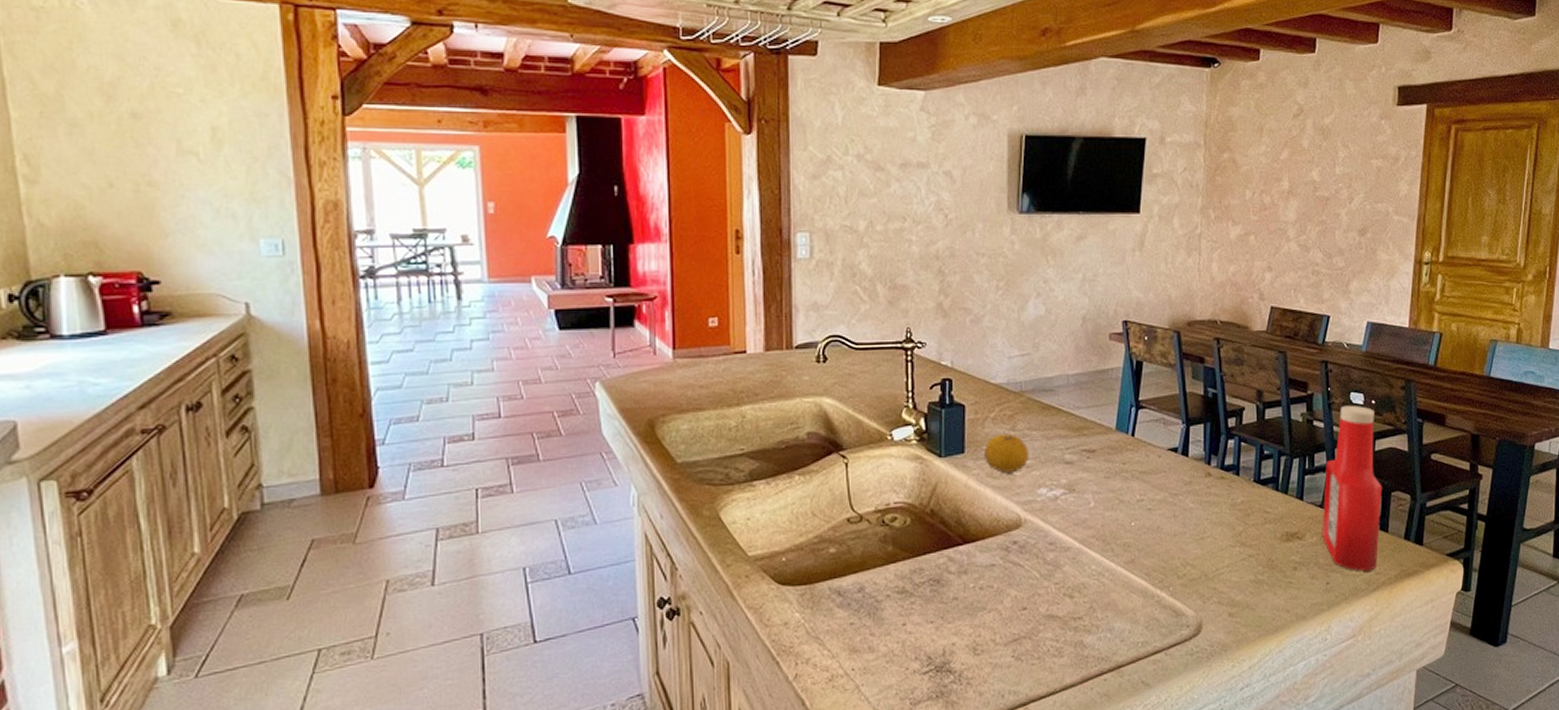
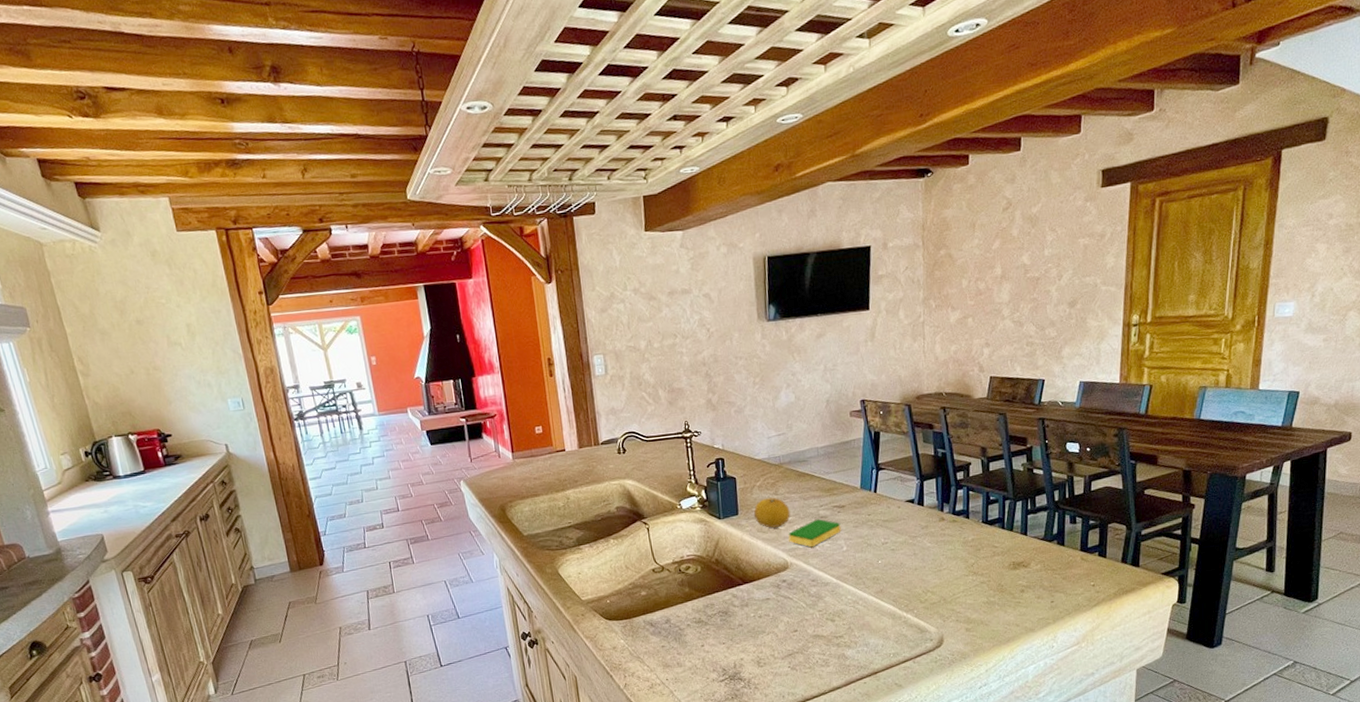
dish sponge: none [1025,465,1089,501] -> present [788,519,841,548]
ketchup bottle: present [1322,405,1383,572] -> none [1045,453,1100,591]

